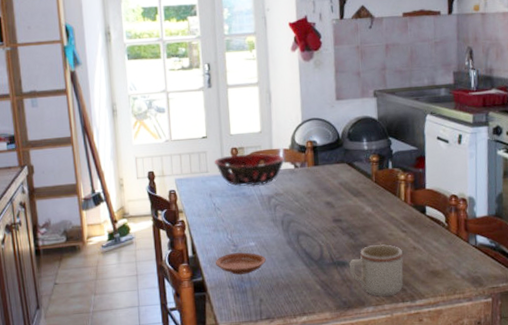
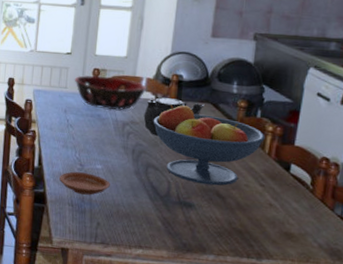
teapot: none [286,164,341,203] -> present [143,97,205,136]
fruit bowl: none [296,169,399,242] -> present [153,103,265,186]
mug: present [349,244,404,297] -> none [196,192,257,249]

